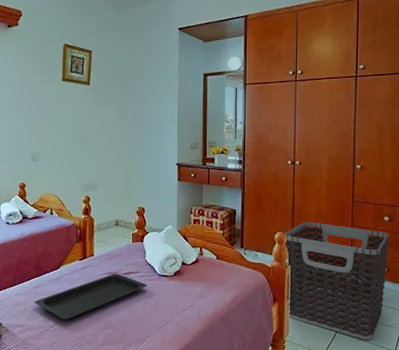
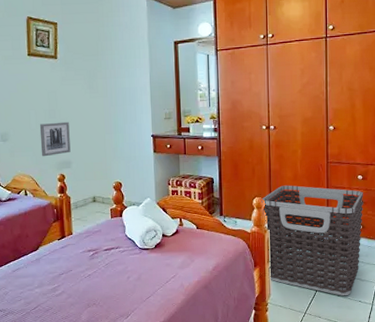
serving tray: present [35,273,147,320] -> none [15,250,129,301]
wall art: none [68,145,97,178] -> present [39,121,71,157]

